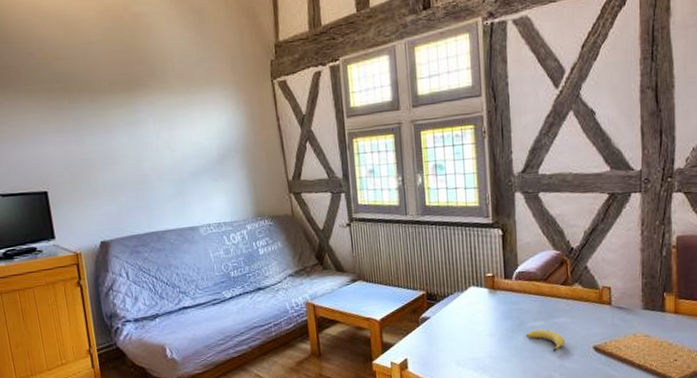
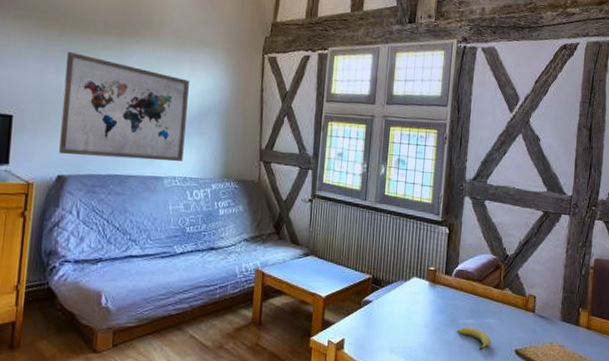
wall art: none [81,117,214,221] -> present [59,51,189,162]

